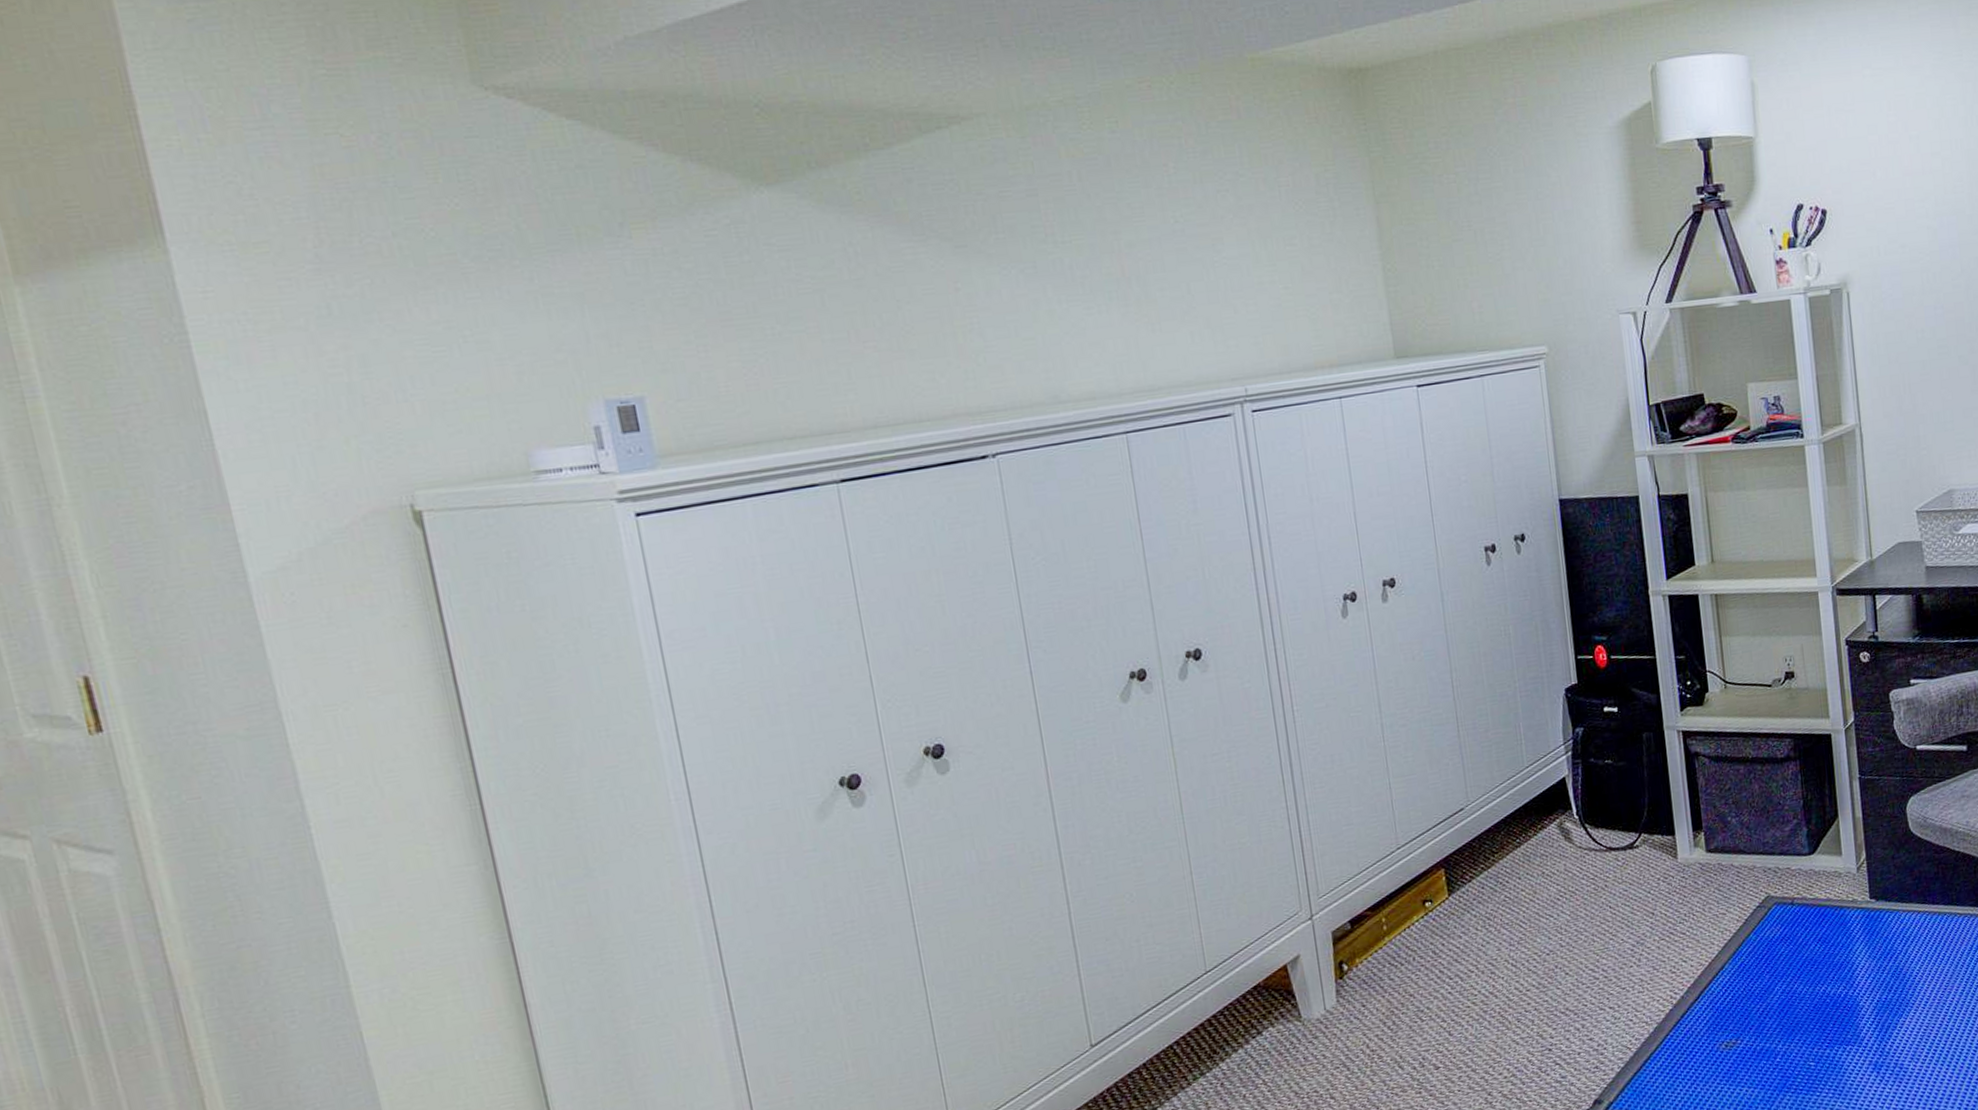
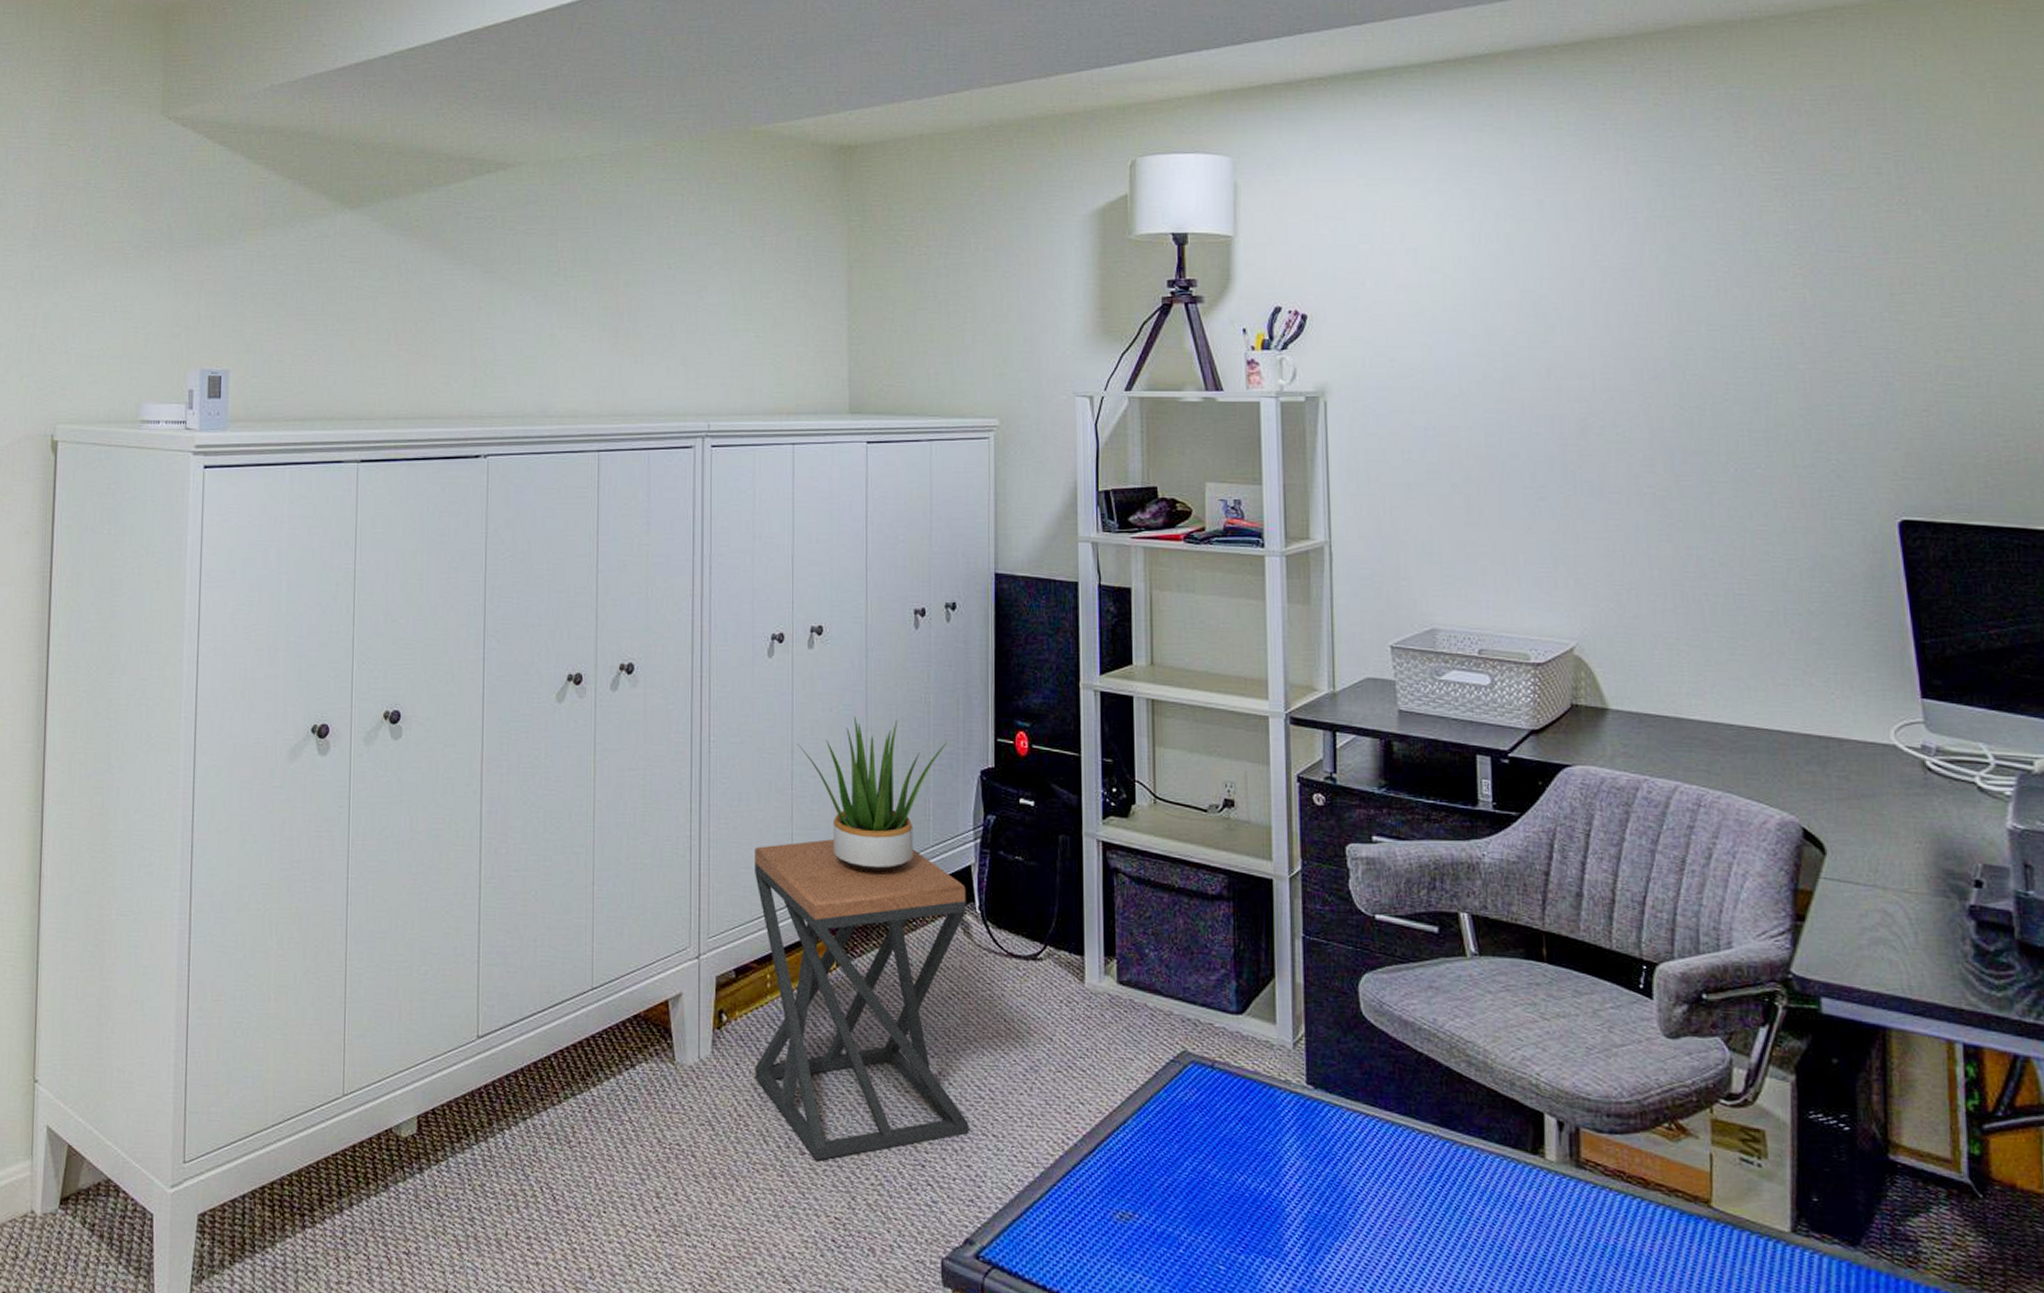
stool: none [1354,773,1588,1071] -> present [755,839,969,1161]
potted plant: none [1383,656,1531,803] -> present [797,716,947,872]

